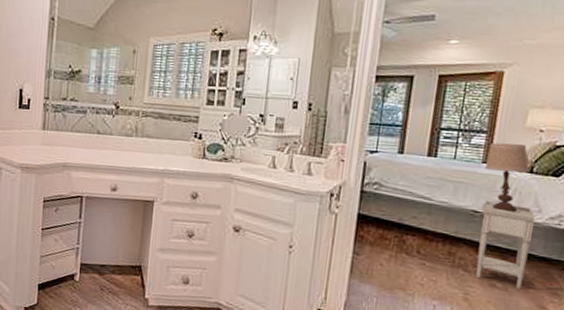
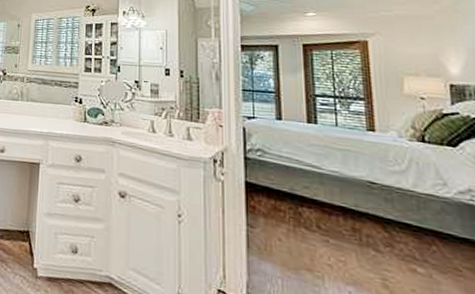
nightstand: present [476,201,535,289] -> none [376,171,448,277]
table lamp: present [485,142,530,212] -> none [370,110,421,185]

